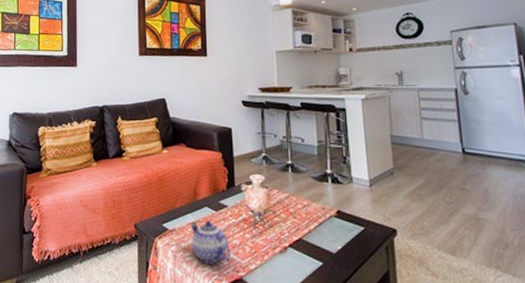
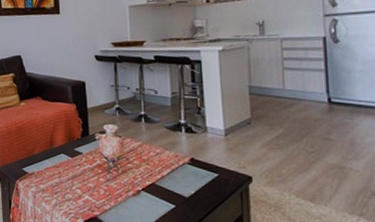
teapot: present [190,220,231,264] -> none [48,165,86,203]

